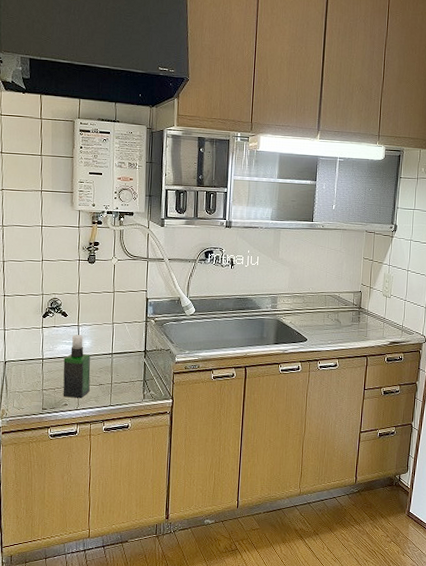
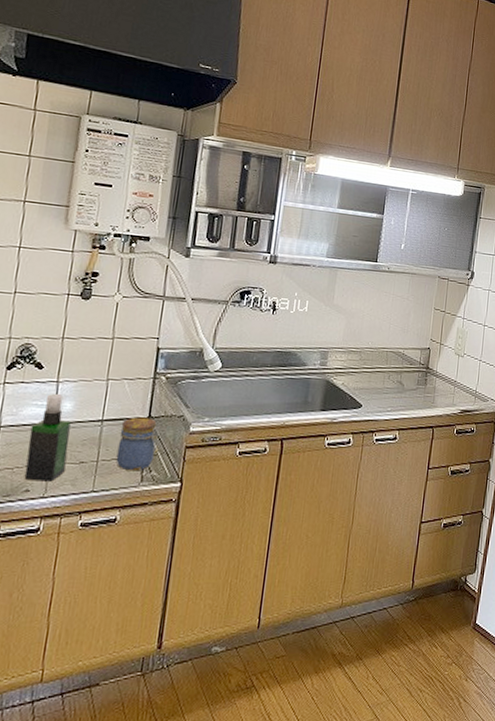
jar: none [124,351,154,391] -> present [116,417,160,471]

